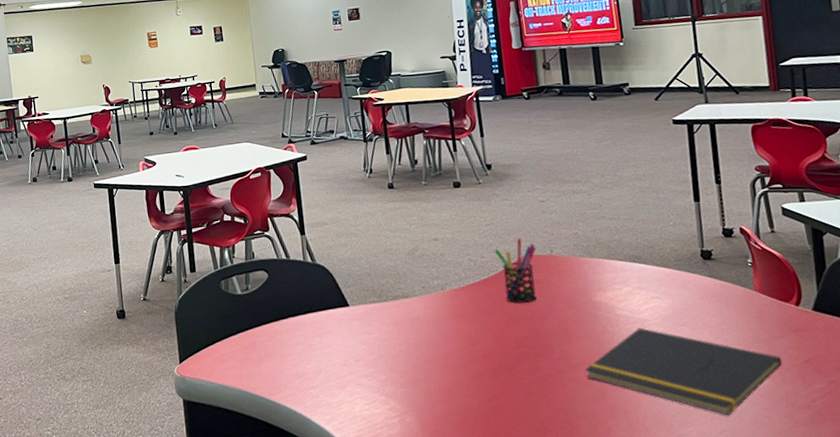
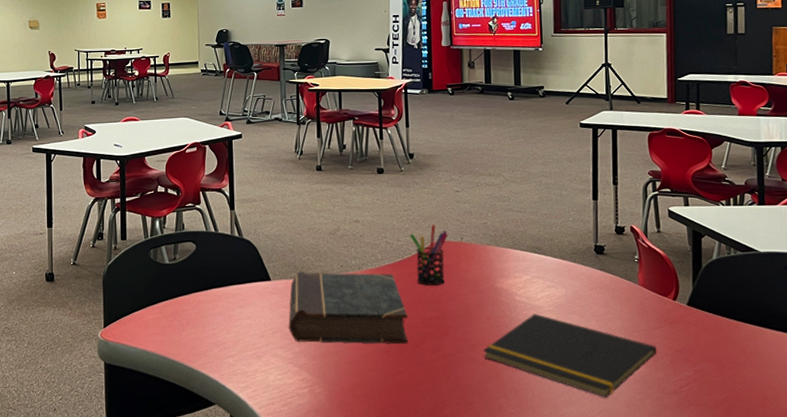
book: none [370,292,502,370] -> present [288,271,408,344]

